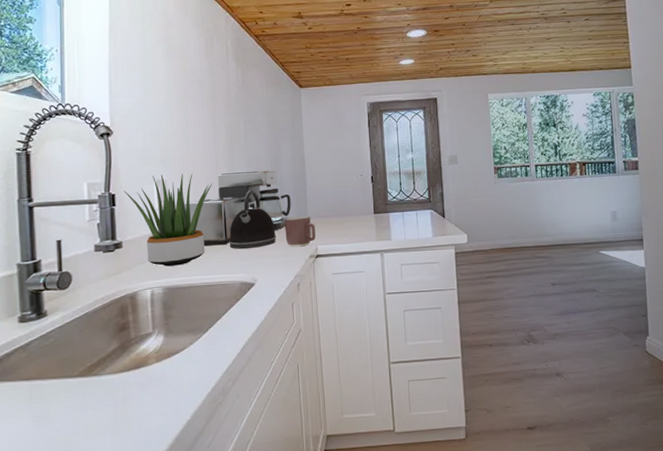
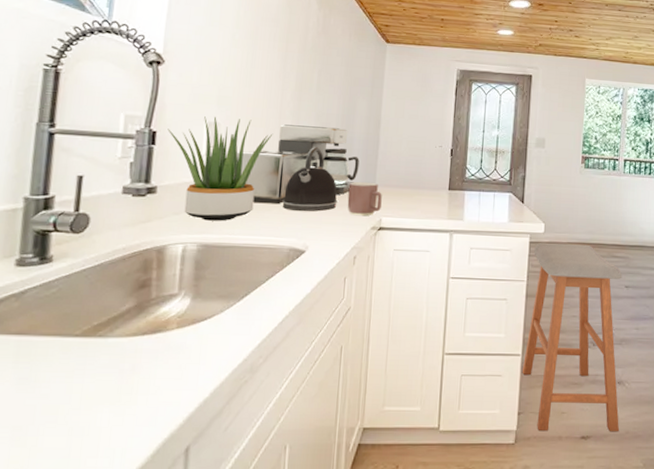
stool: none [459,249,563,425] -> present [522,242,622,432]

